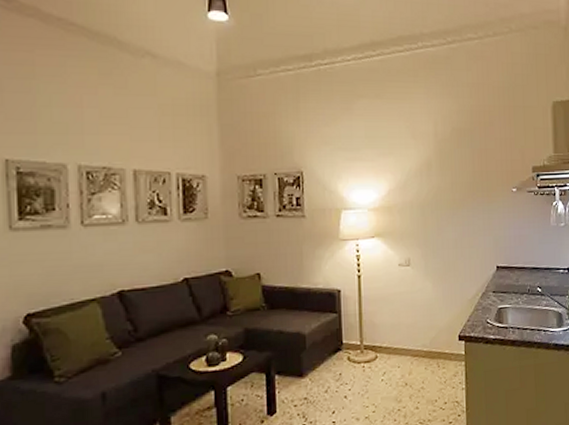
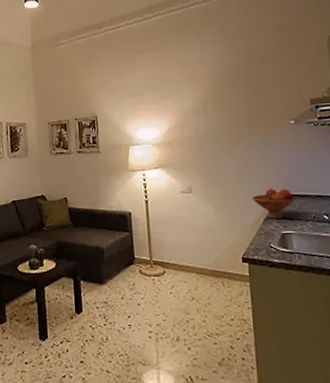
fruit bowl: none [472,260,513,293] -> present [252,188,295,219]

